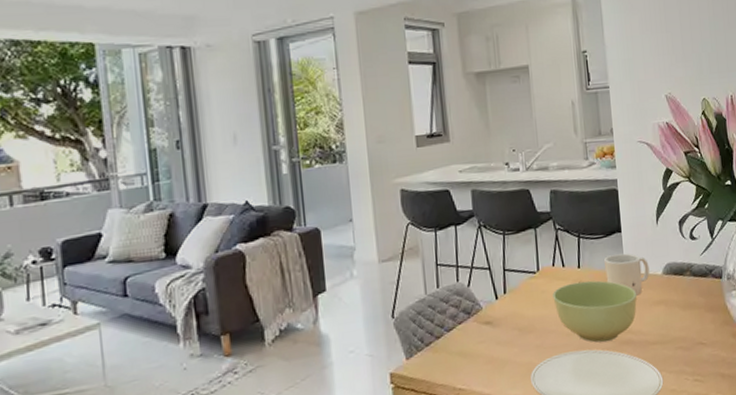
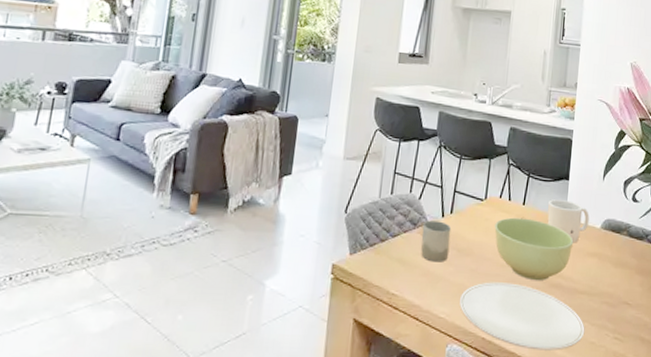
cup: none [477,304,511,347] -> present [420,220,452,262]

